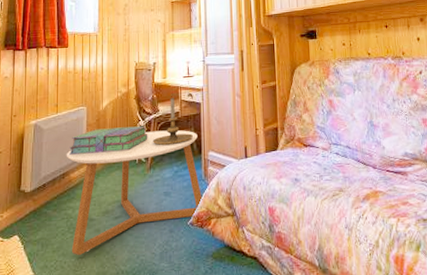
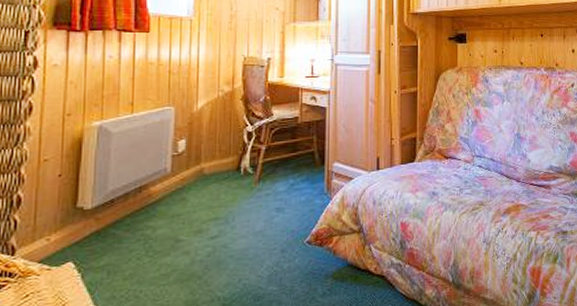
coffee table: present [66,130,203,255] -> none [144,137,324,282]
stack of books: present [69,126,148,155] -> none [149,132,258,164]
candle holder: present [152,98,193,145] -> none [262,101,315,154]

